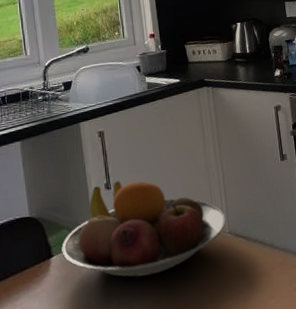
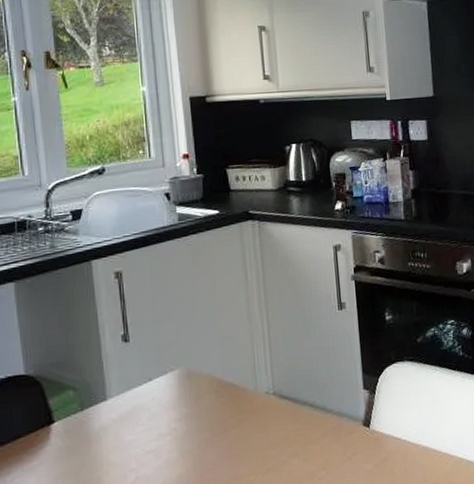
fruit bowl: present [61,180,226,278] -> none [65,331,270,447]

